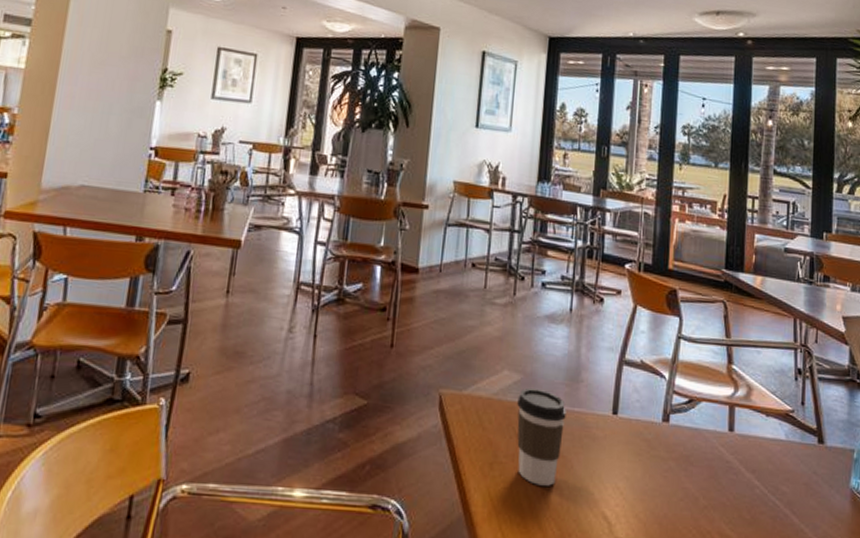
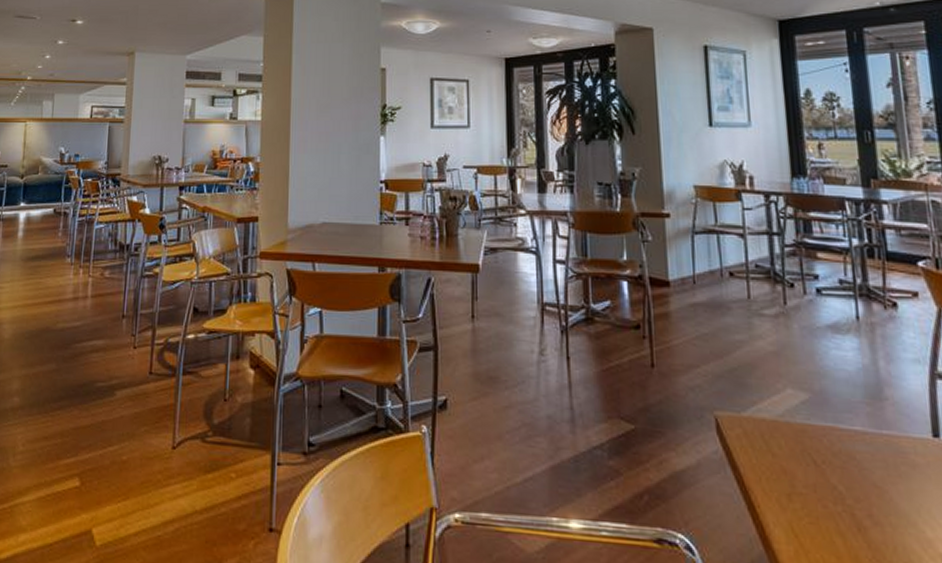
coffee cup: present [517,387,566,486] -> none [809,407,874,522]

